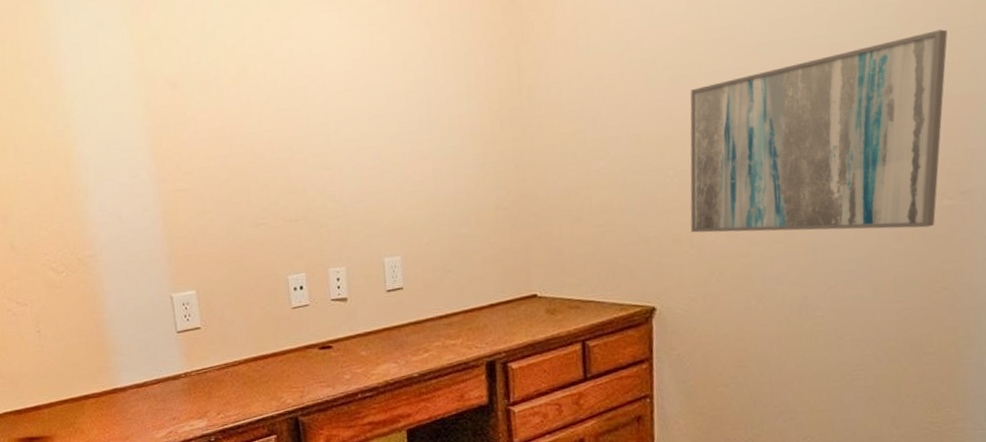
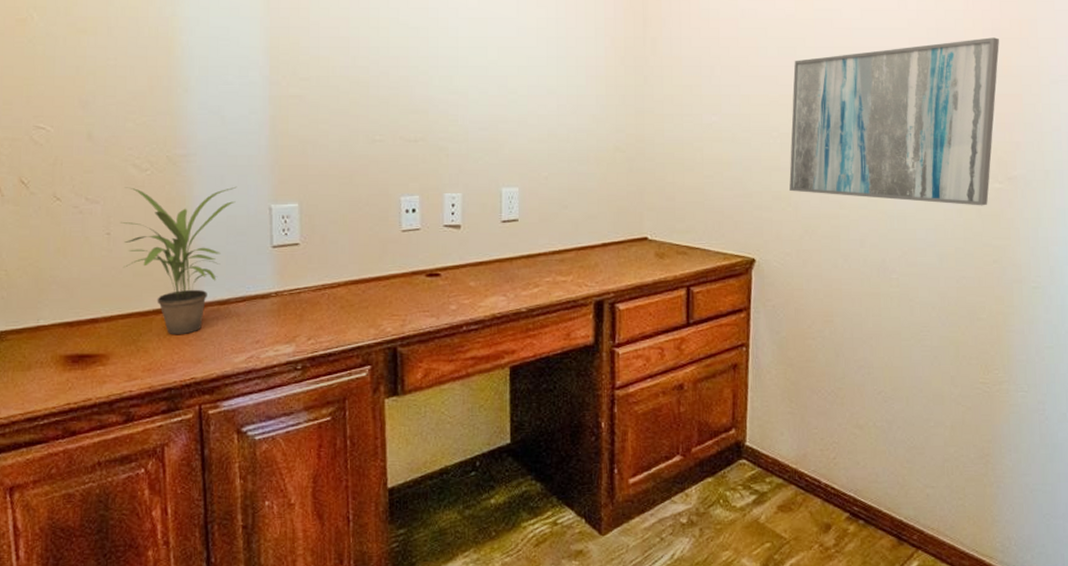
potted plant: none [46,279,141,417] -> present [121,186,237,335]

